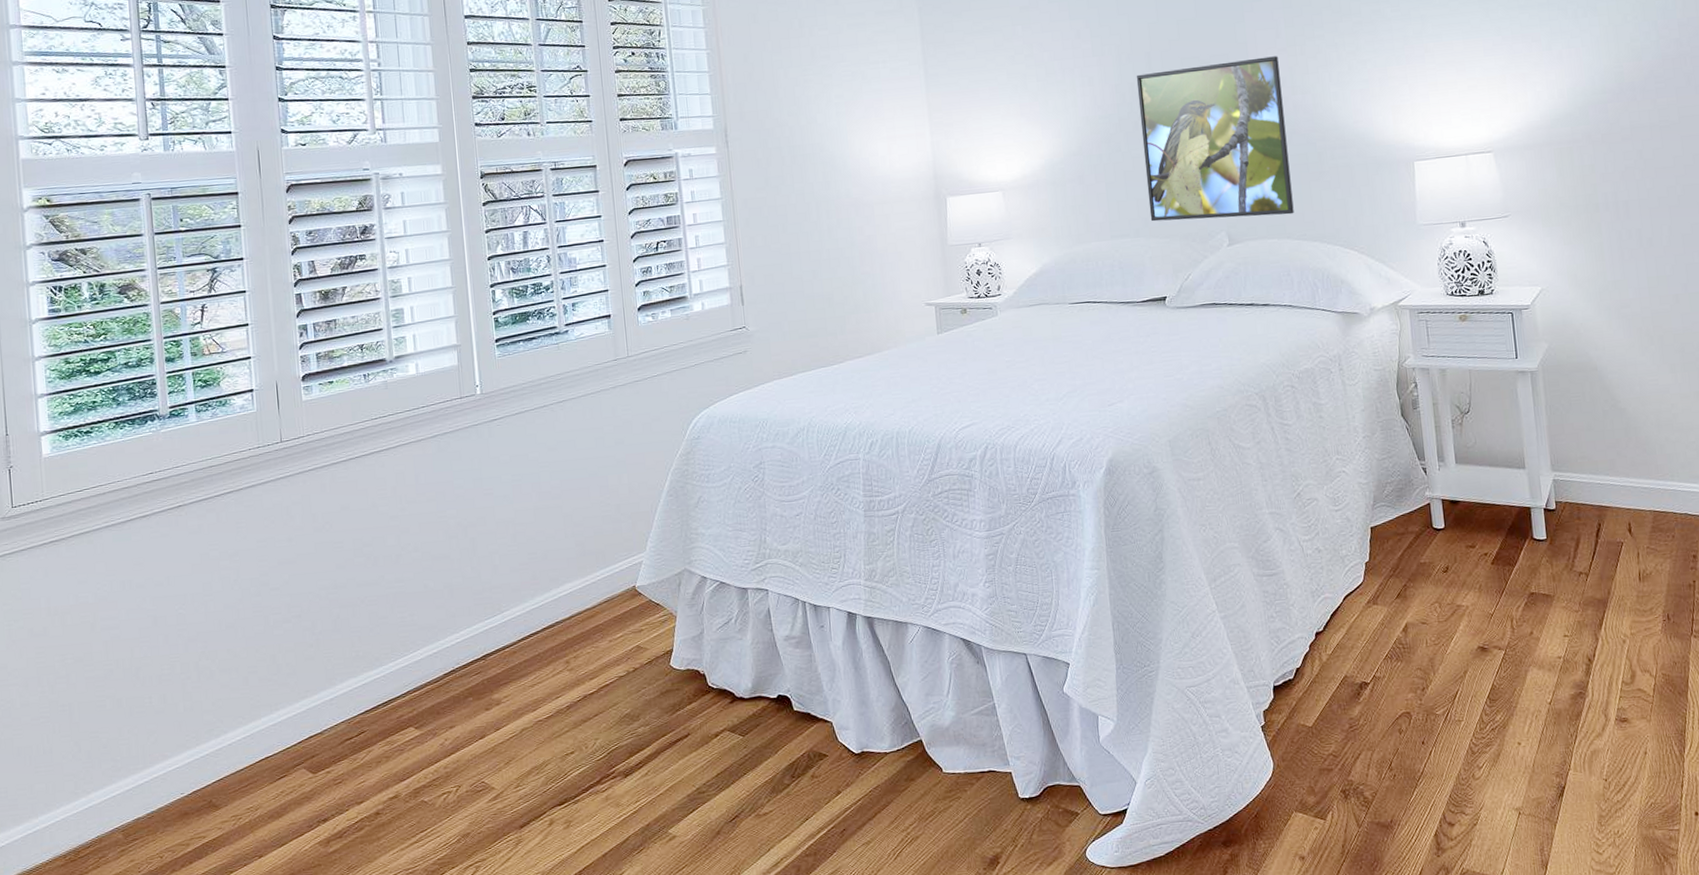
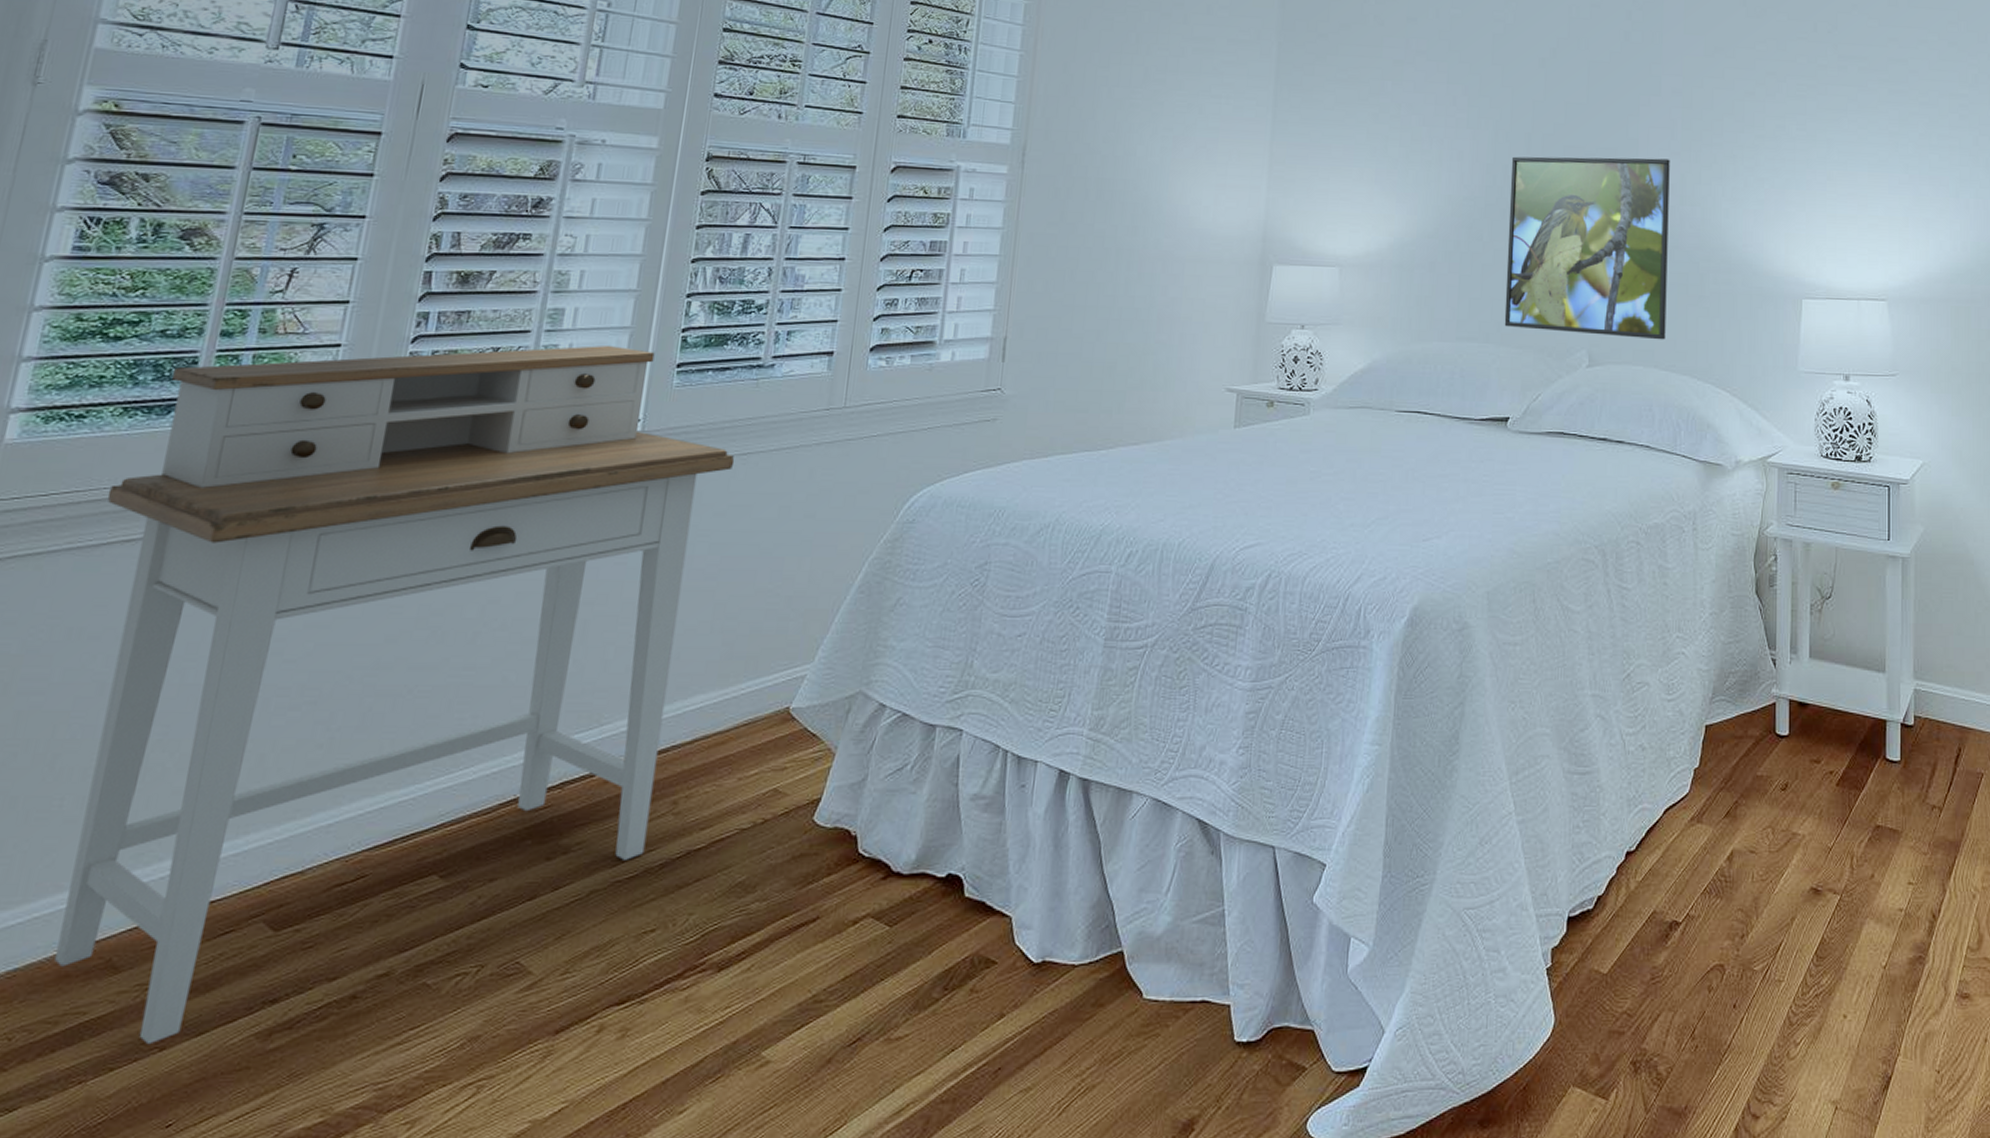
desk: none [121,332,555,855] -> present [55,346,735,1045]

